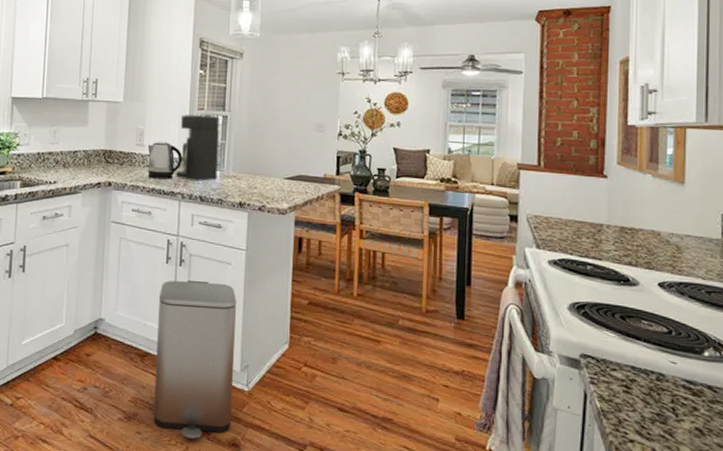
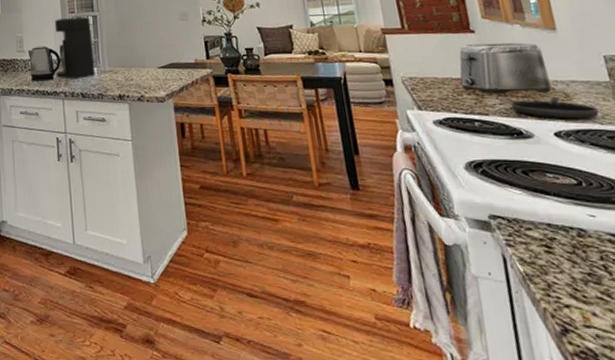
pedal bin: present [153,280,236,439] -> none [55,174,142,338]
toaster: none [583,189,667,245] -> present [459,42,552,96]
frying pan: none [625,248,704,273] -> present [511,96,599,119]

